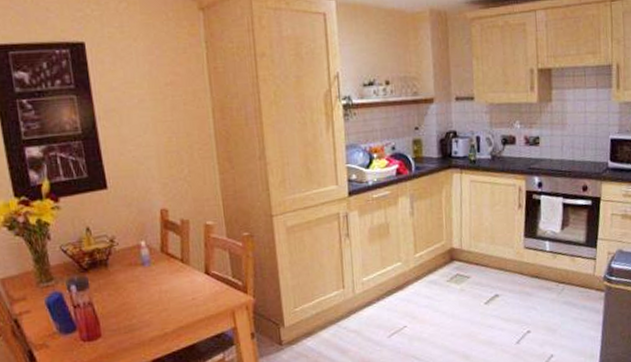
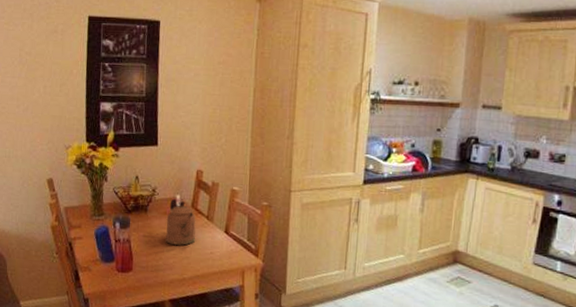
coffeepot: none [133,245,173,298] -> present [165,198,196,245]

